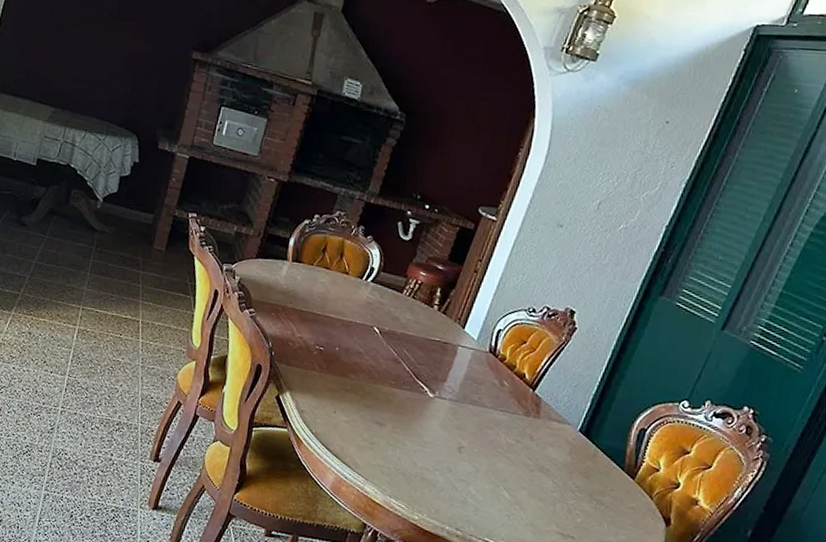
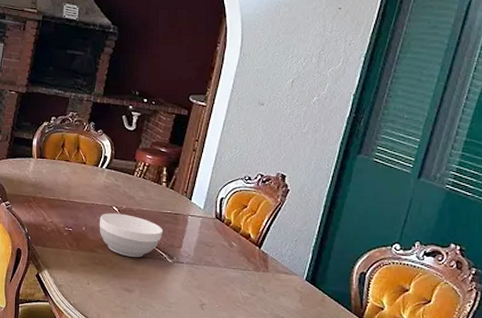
bowl: none [355,333,428,388] -> present [99,213,163,257]

